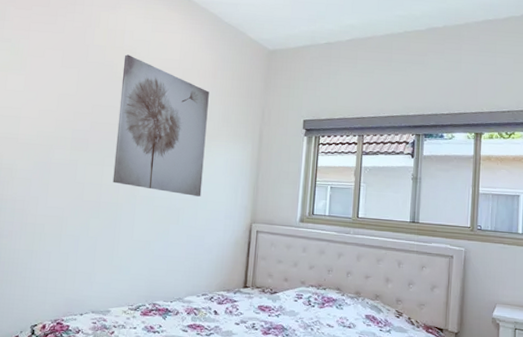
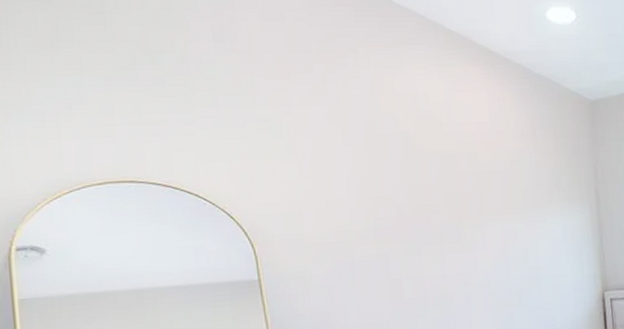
wall art: present [112,54,209,197] -> none [422,122,543,274]

